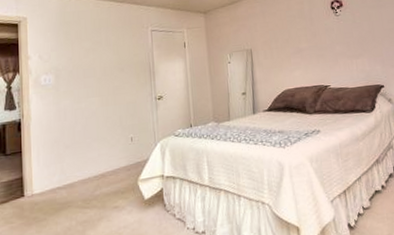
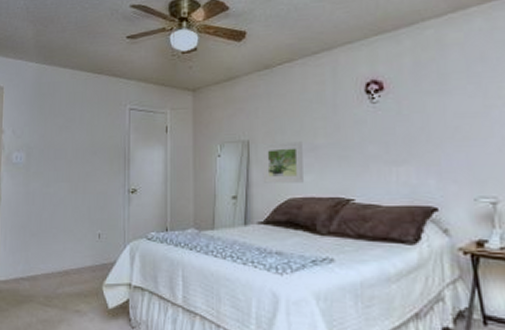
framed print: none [262,46,294,80] -> present [262,141,303,183]

